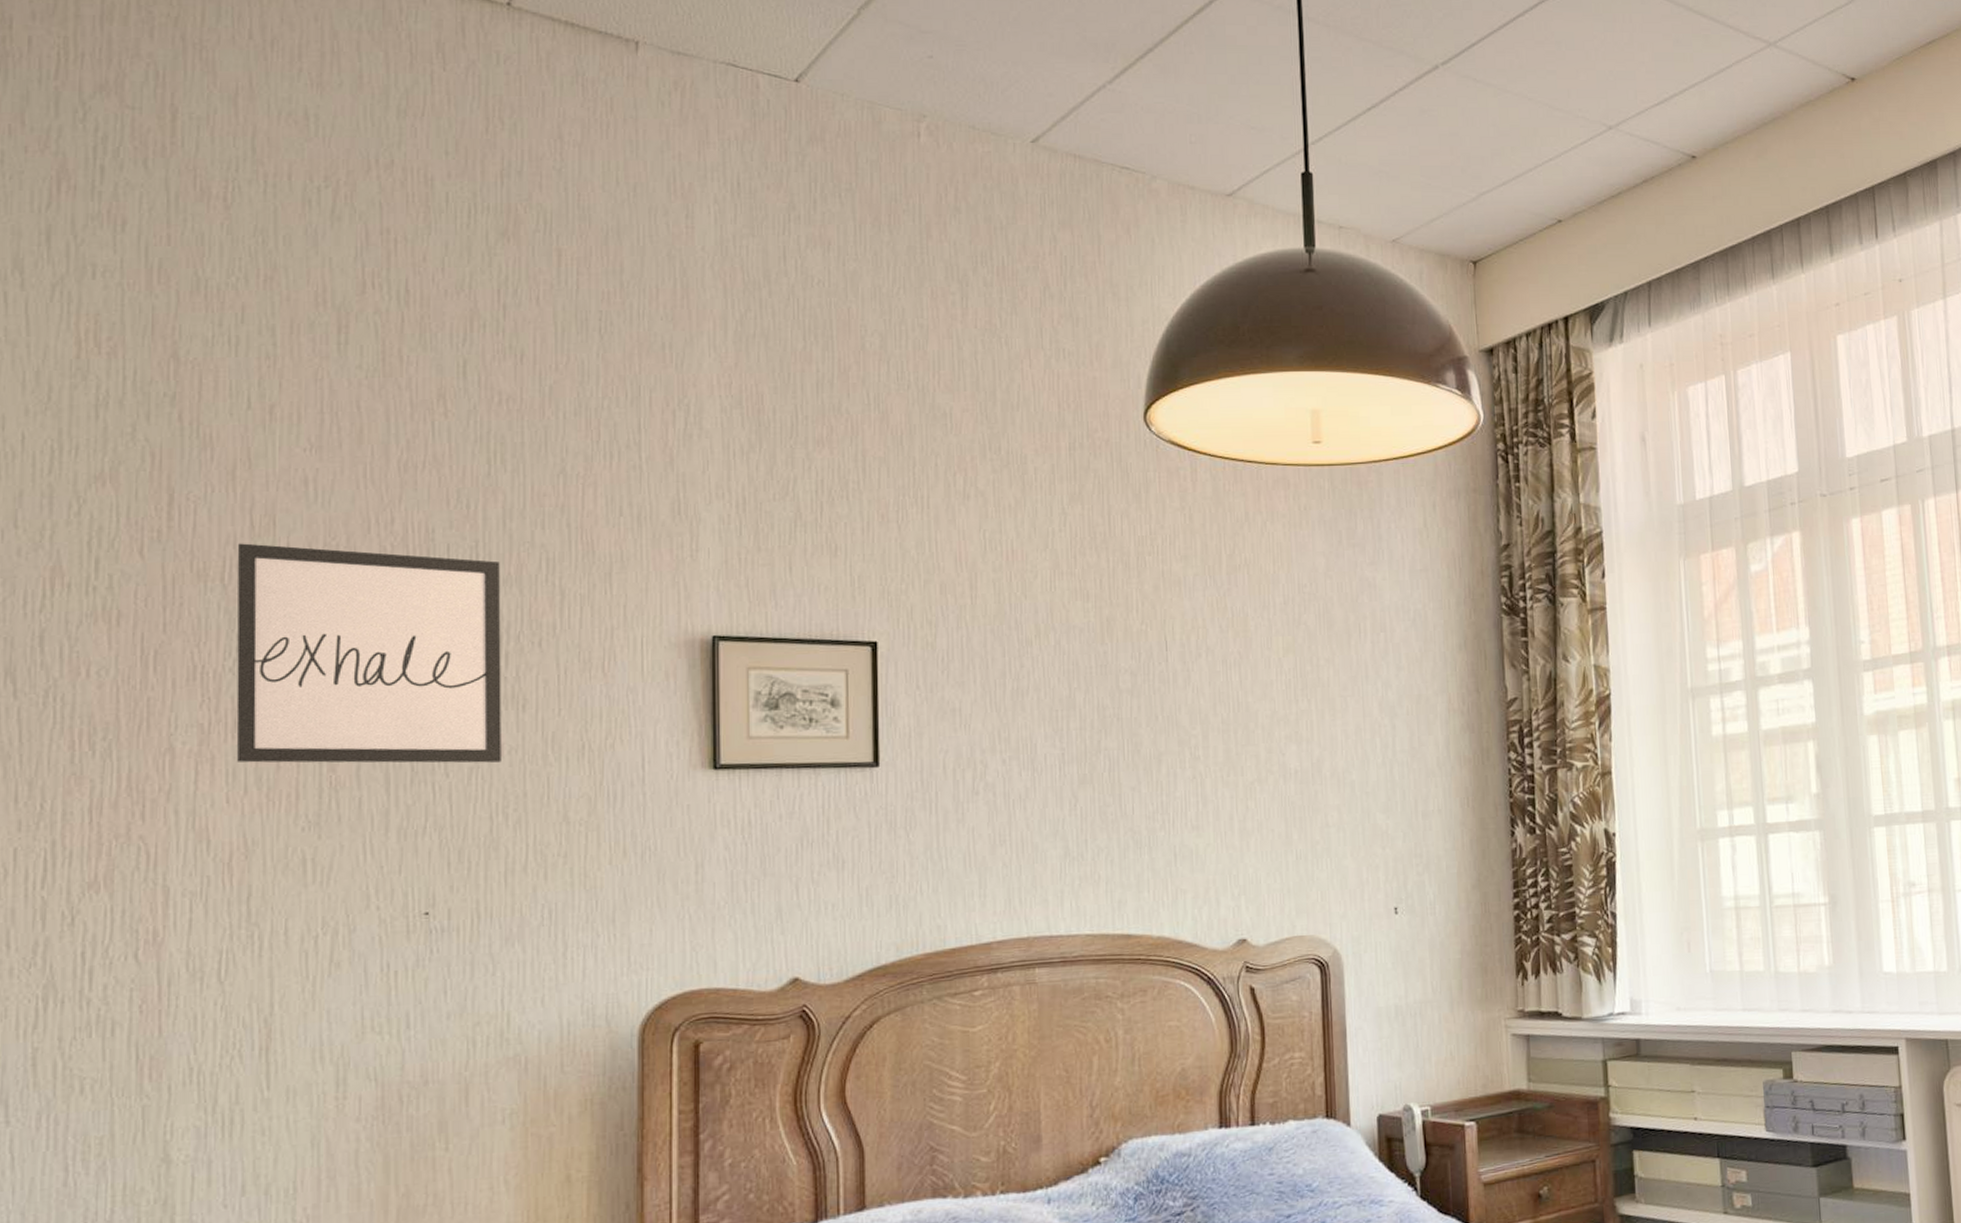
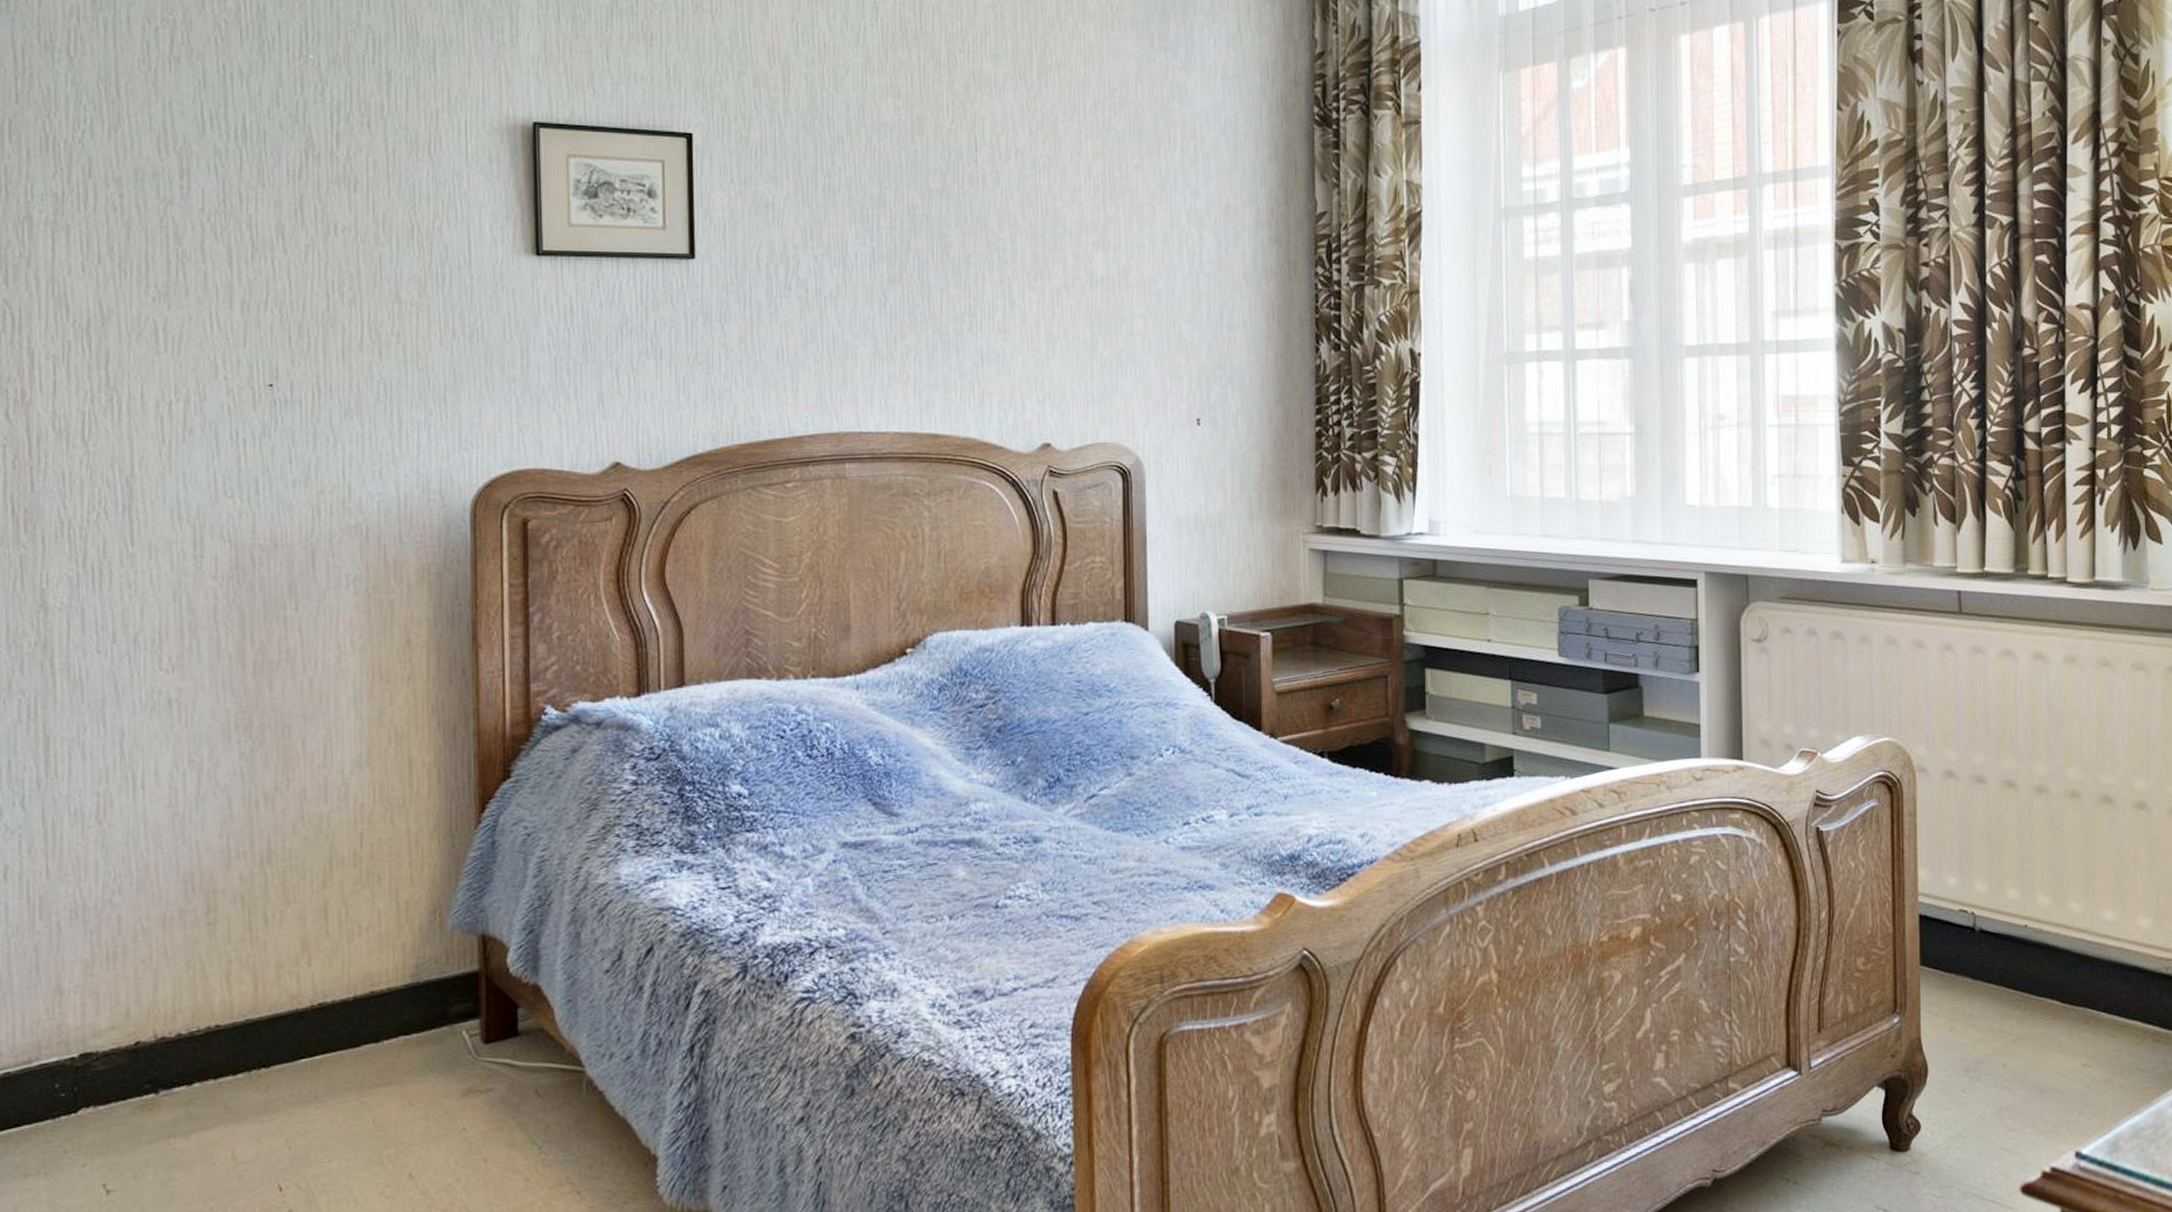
wall art: present [236,543,501,763] -> none [80,16,336,241]

